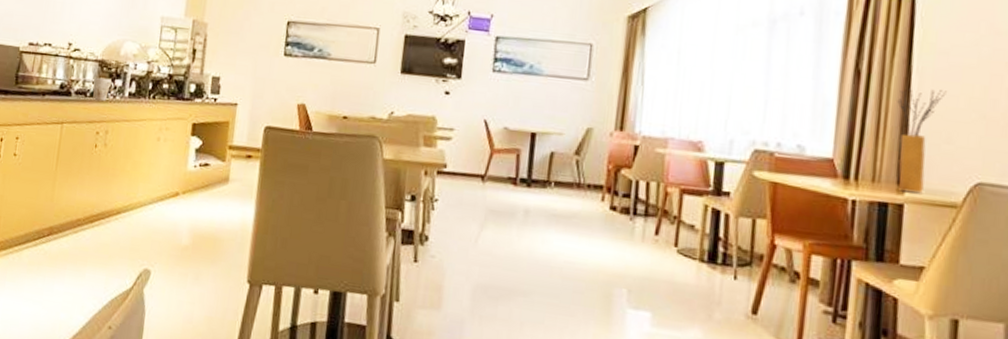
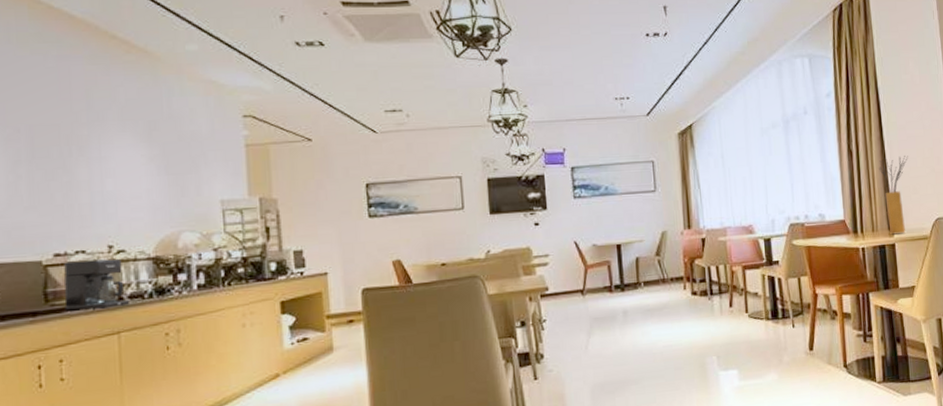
coffee maker: none [28,51,76,100] -> present [64,258,131,311]
pitcher: present [92,77,115,102] -> none [149,274,178,301]

